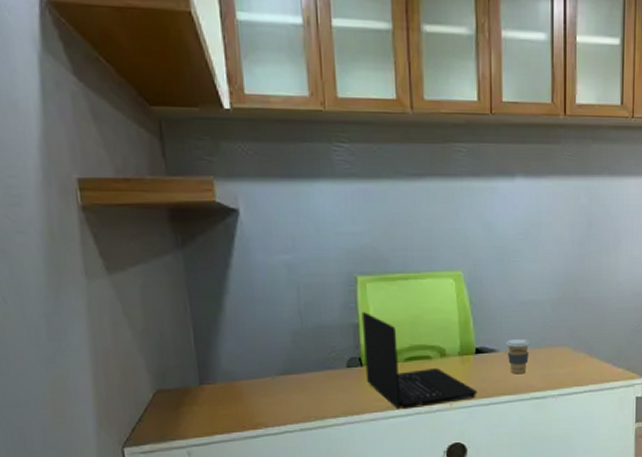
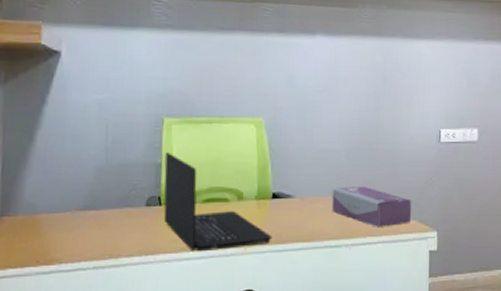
coffee cup: present [505,338,530,375] -> none [301,185,326,221]
tissue box: none [537,336,619,377] -> present [332,186,412,227]

